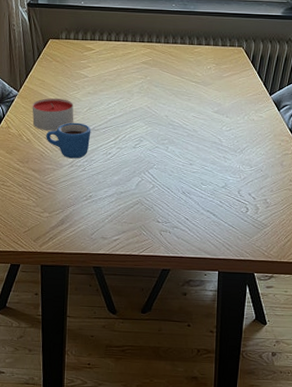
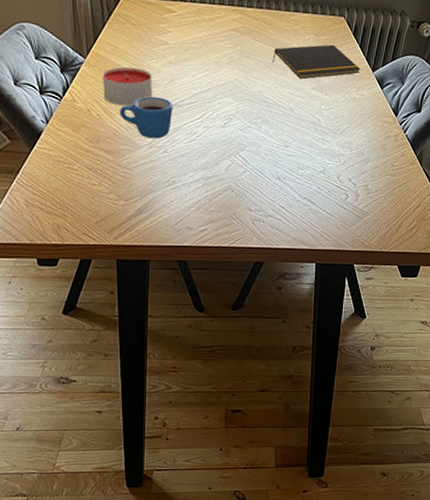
notepad: none [178,72,259,104] -> present [272,44,361,80]

